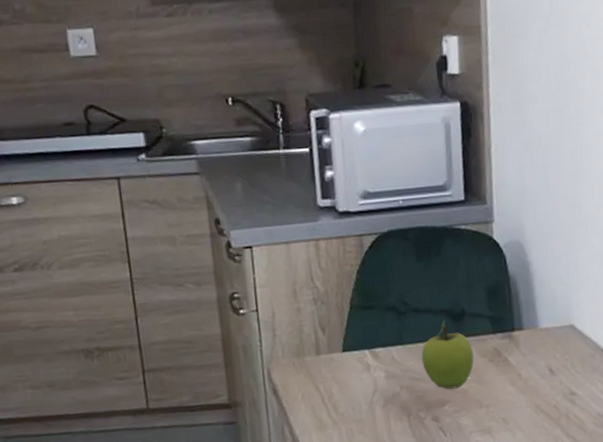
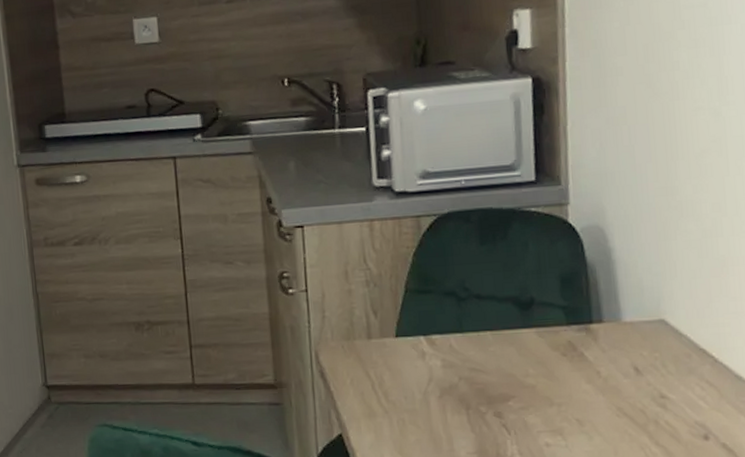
fruit: present [421,319,474,390] -> none [482,308,544,383]

